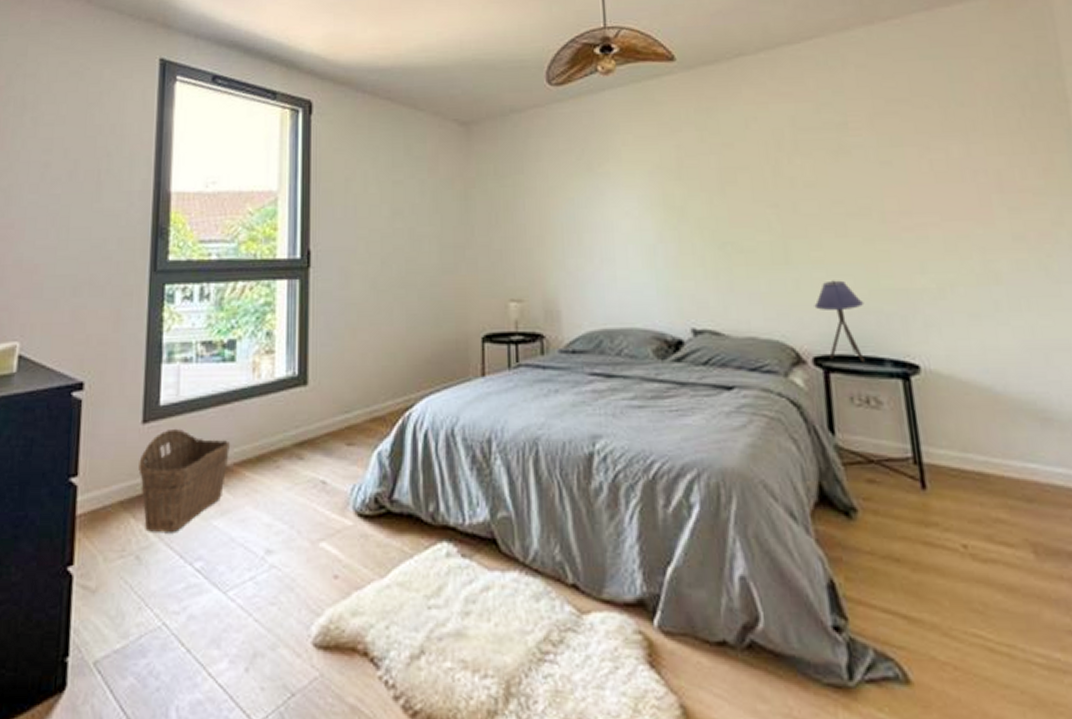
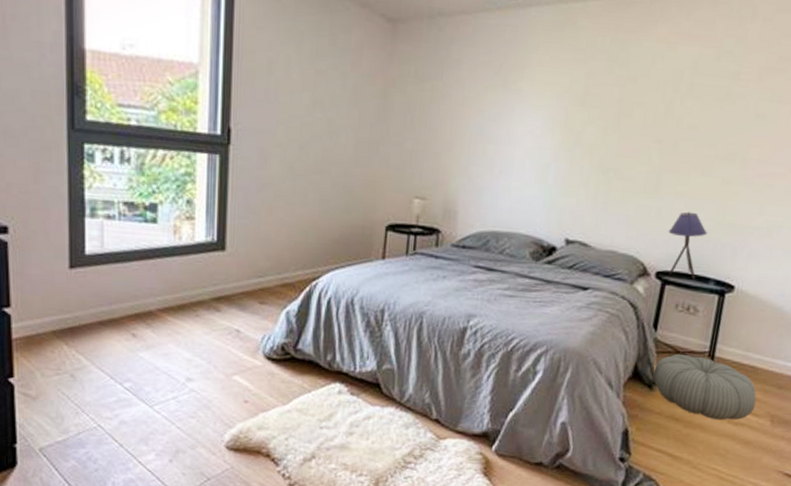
wicker basket: present [138,428,230,533] -> none [68,275,153,359]
pouf: none [845,463,1004,557] -> present [652,353,756,421]

